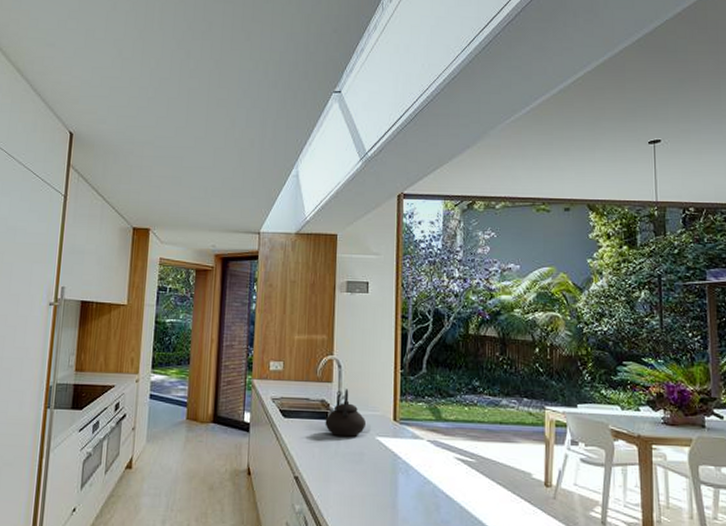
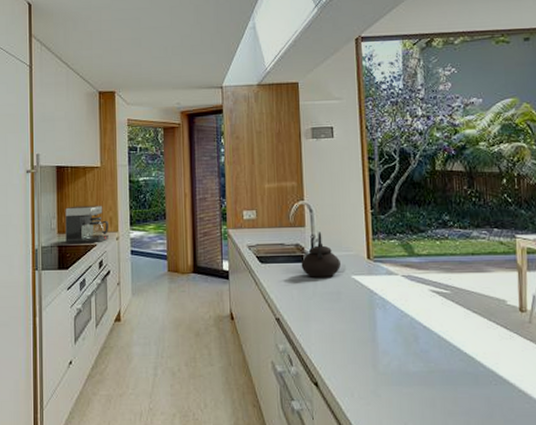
coffee maker: none [82,343,129,383] -> present [65,205,109,243]

